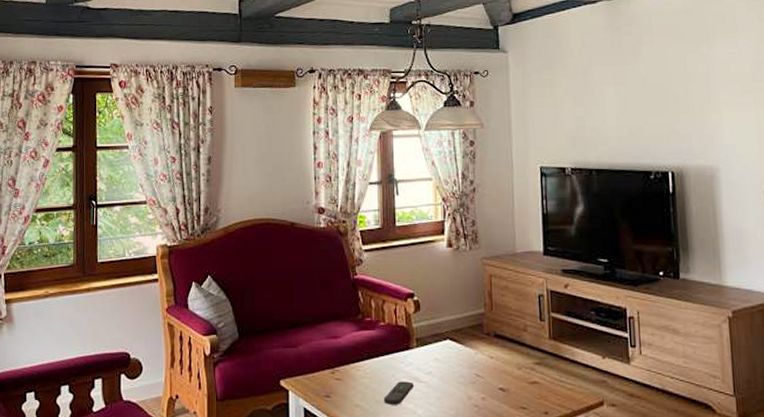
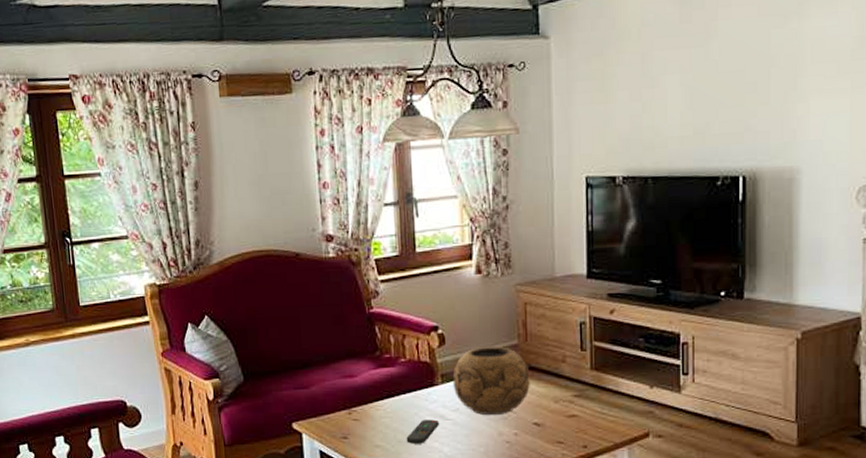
decorative bowl: none [426,314,496,380] -> present [452,347,530,416]

